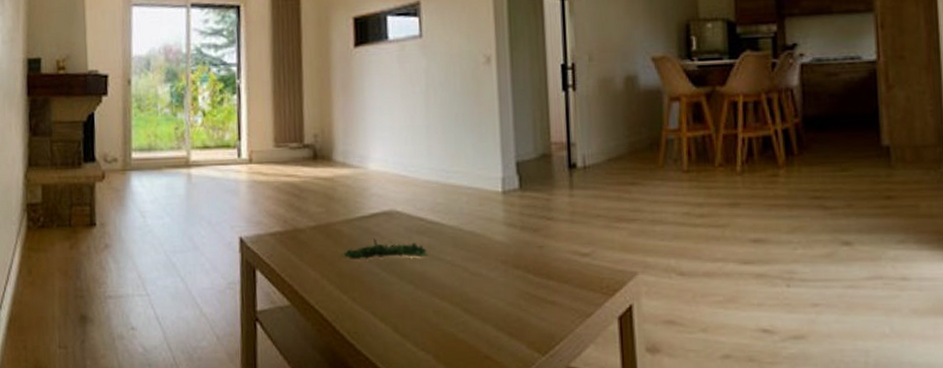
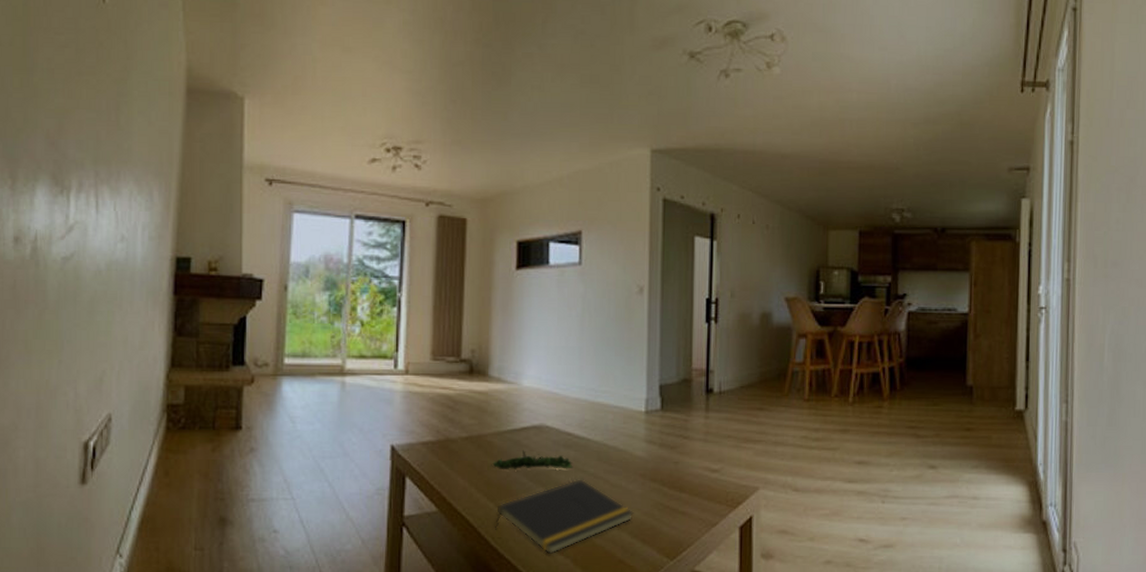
notepad: none [350,268,497,351] -> present [495,479,634,555]

